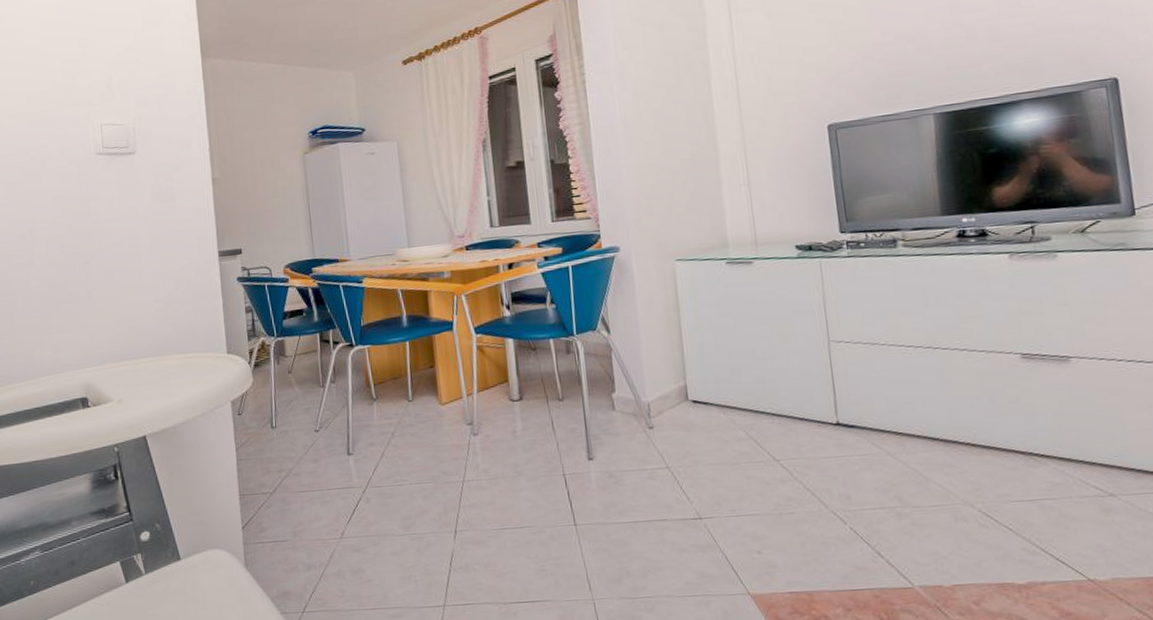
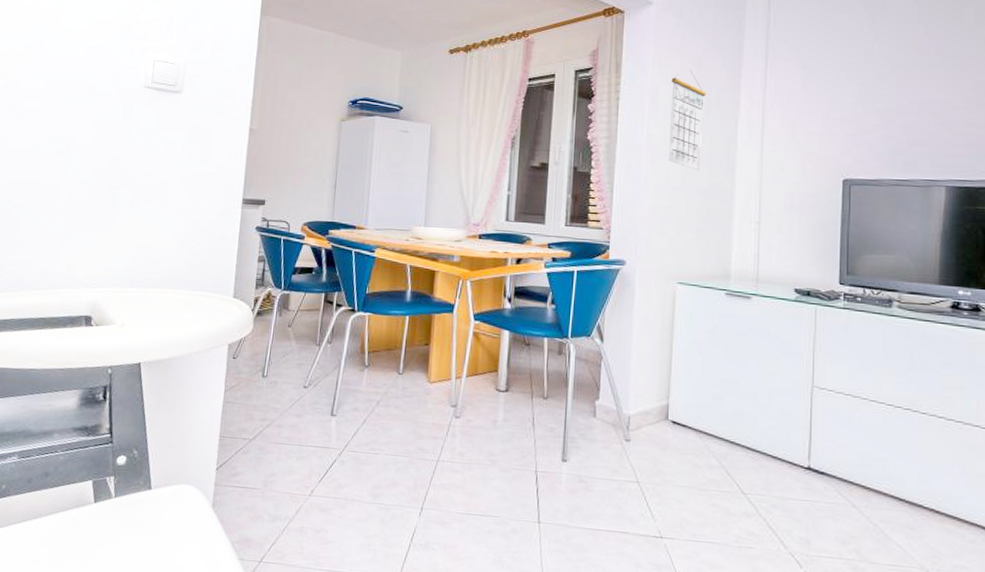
calendar: none [635,38,680,142] -> present [668,69,706,171]

